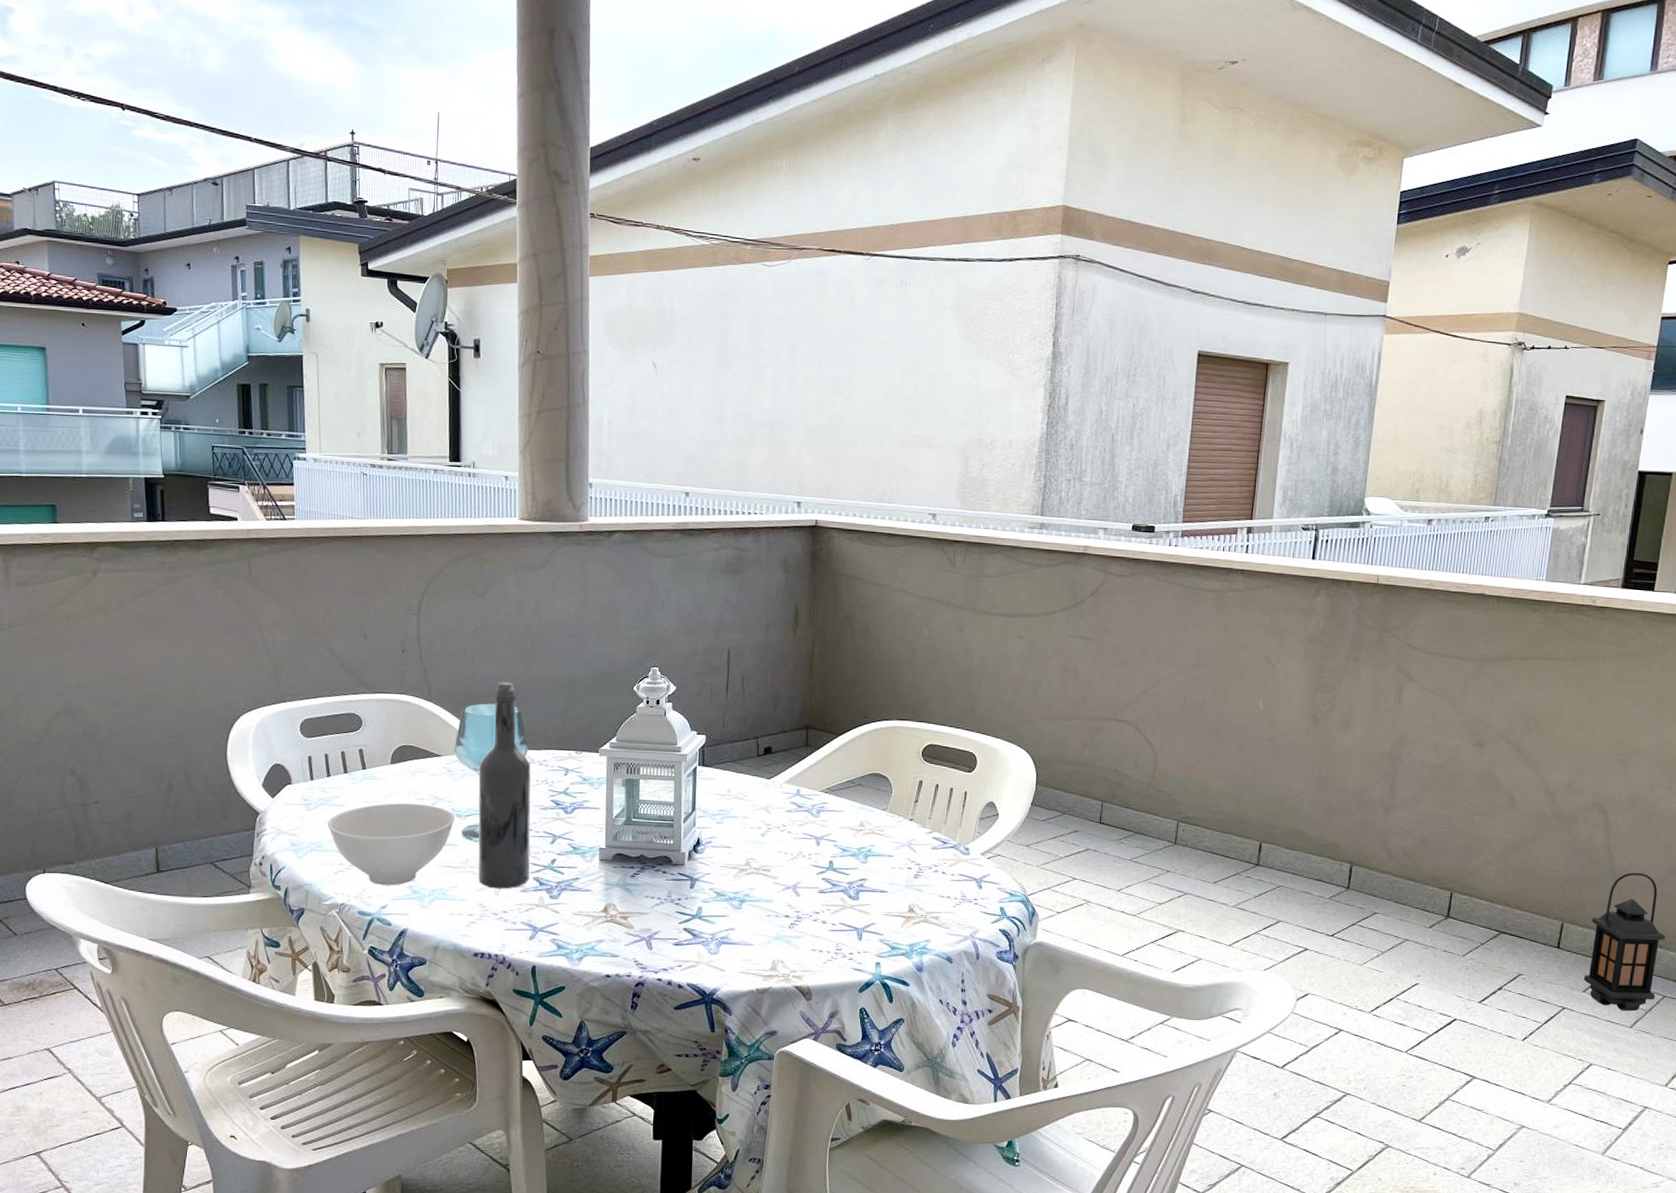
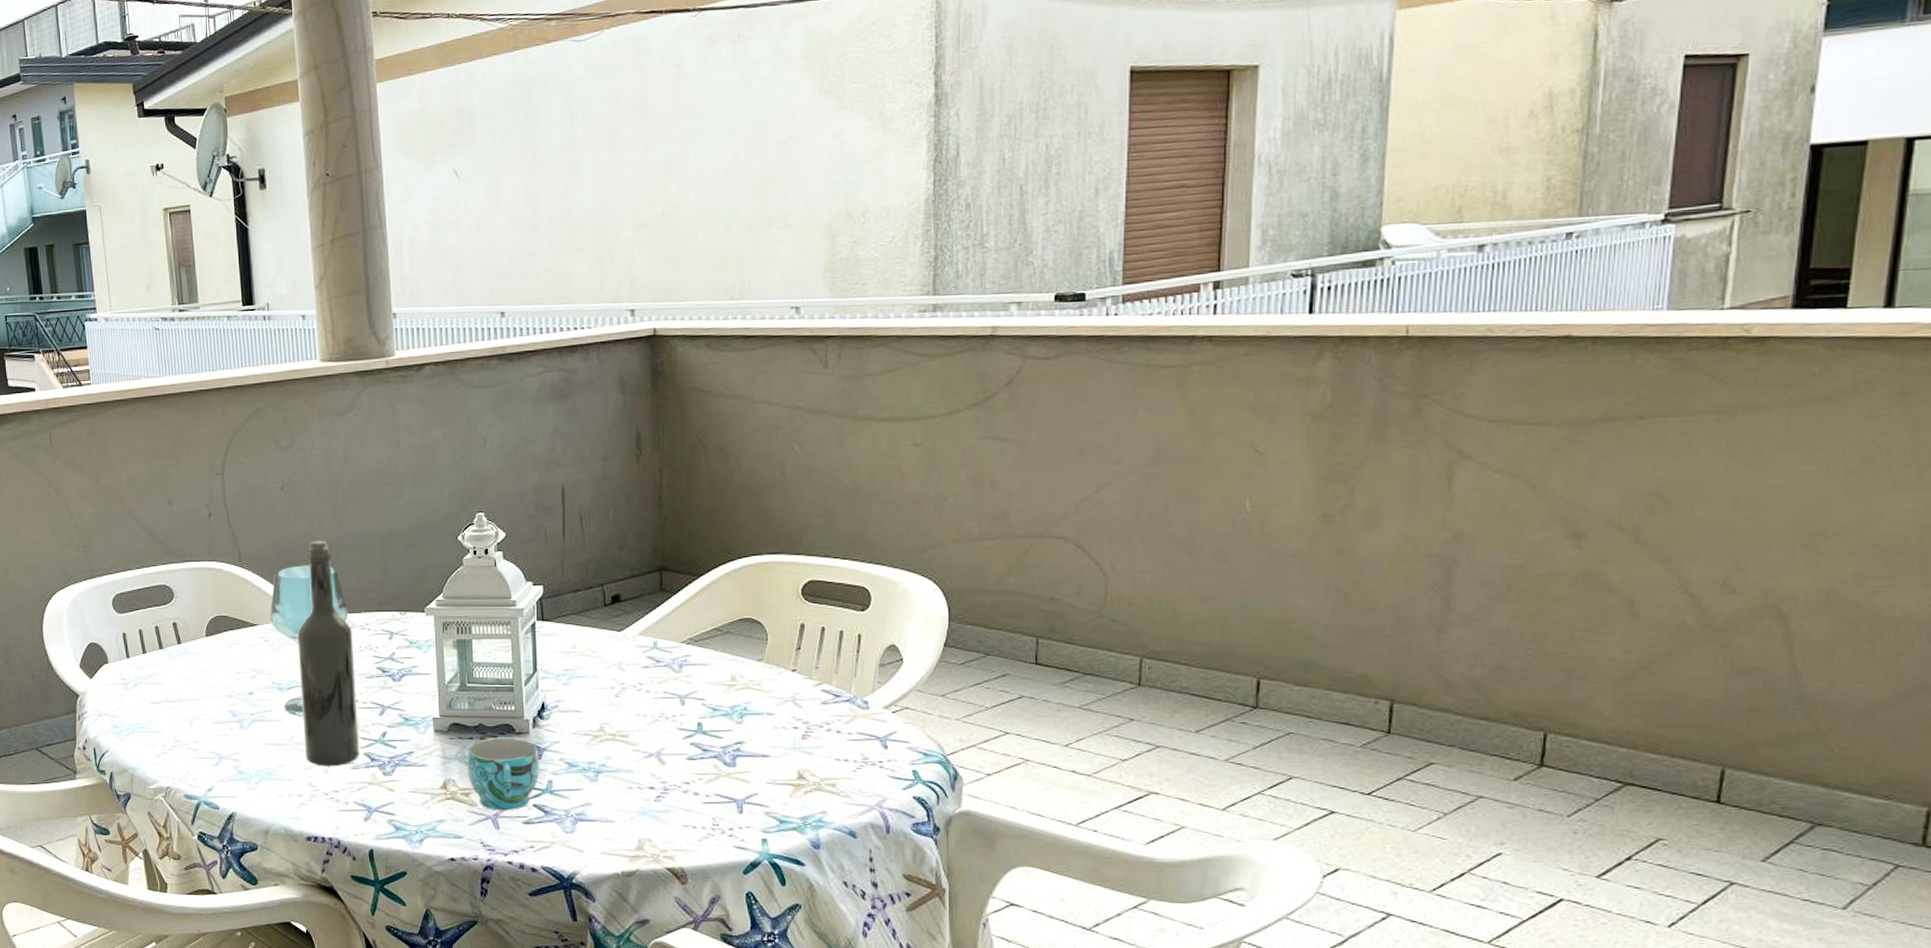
bowl: present [327,803,455,885] -> none [146,678,277,766]
cup: none [626,867,692,933] -> present [466,737,540,811]
lantern: present [1583,872,1665,1011] -> none [1761,697,1894,887]

